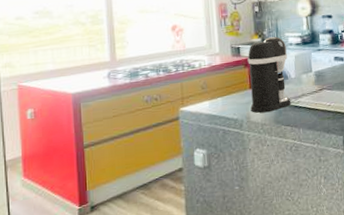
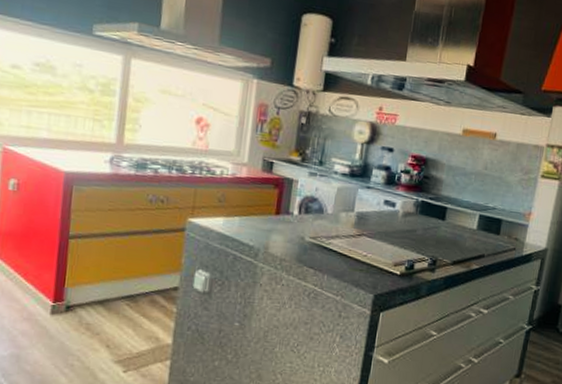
coffee maker: present [247,37,292,113] -> none [271,158,330,247]

